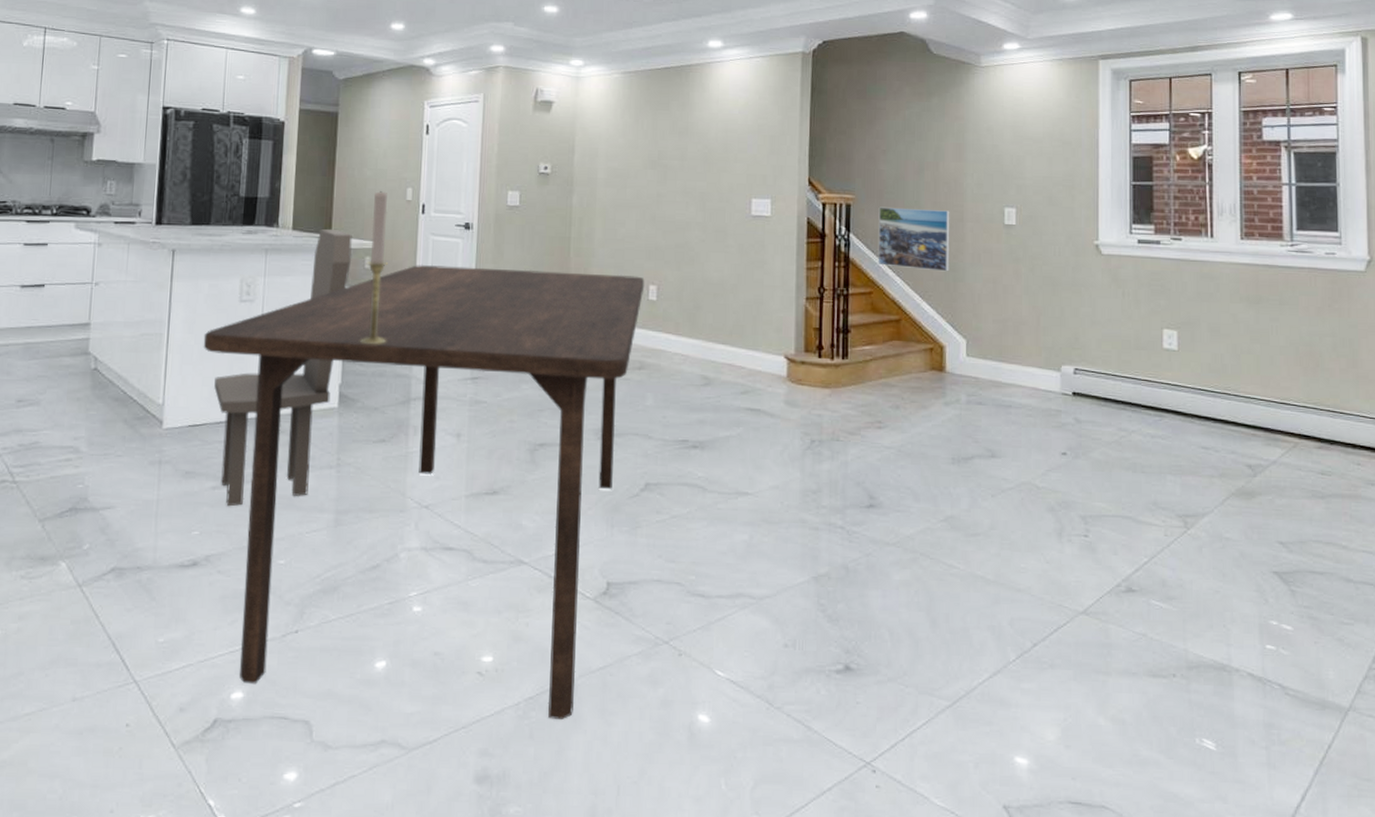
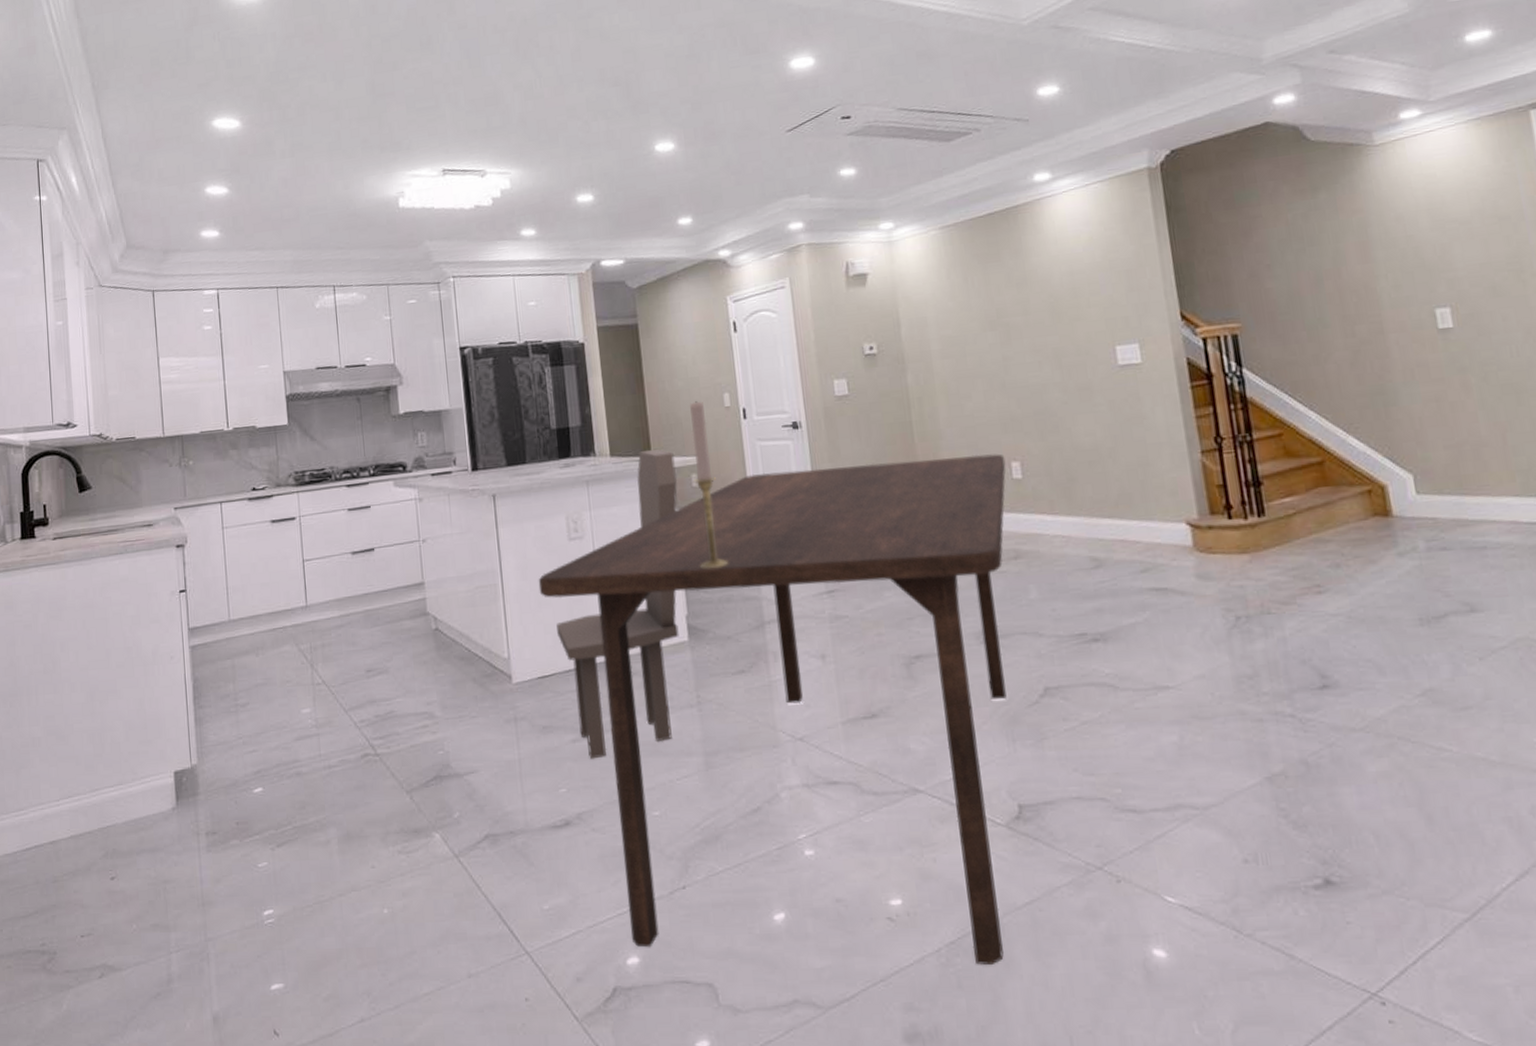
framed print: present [877,207,950,272] -> none [1273,323,1376,401]

